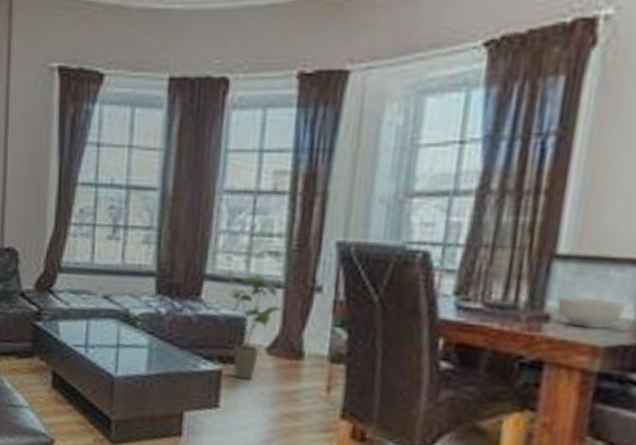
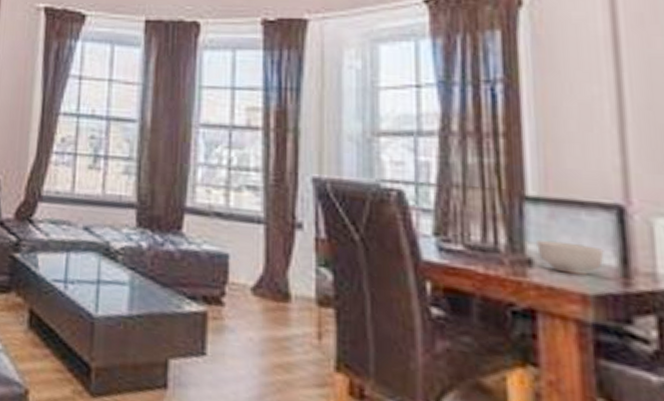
house plant: present [229,275,287,380] -> none [210,209,269,324]

